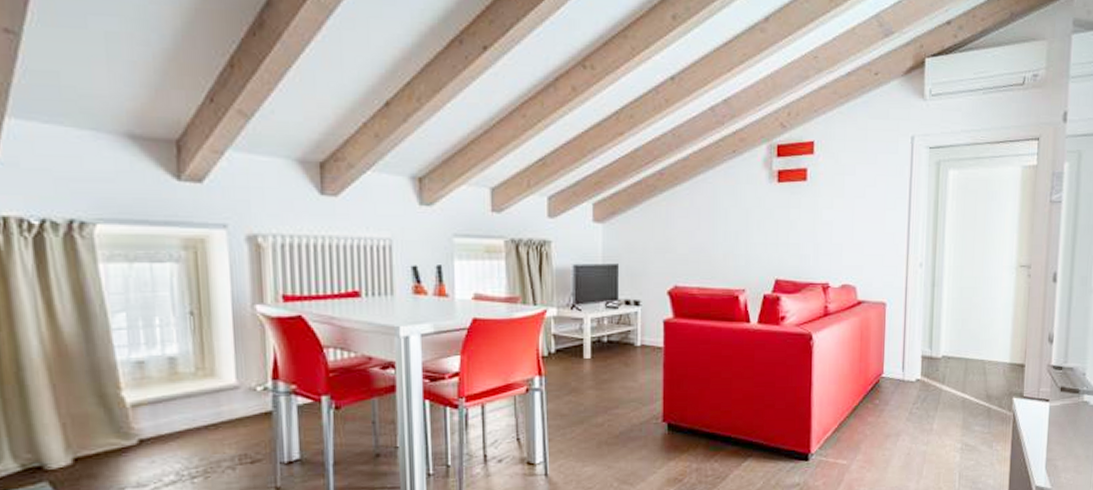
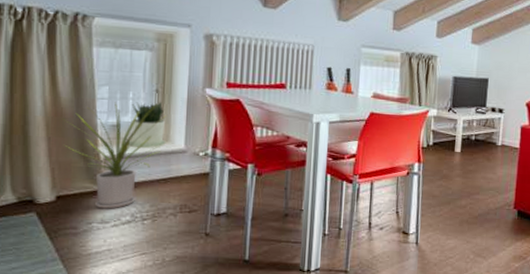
house plant: none [69,329,211,469] -> present [62,102,166,209]
planter: none [159,326,211,389] -> present [128,101,166,149]

